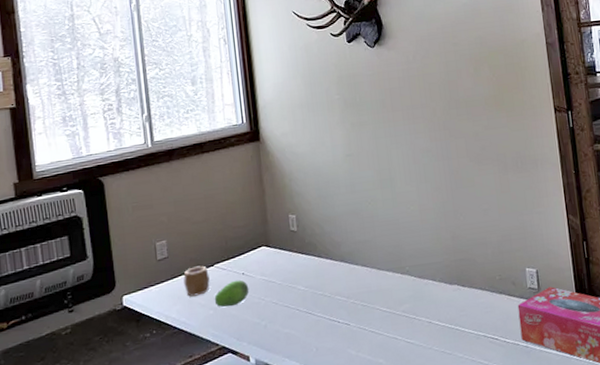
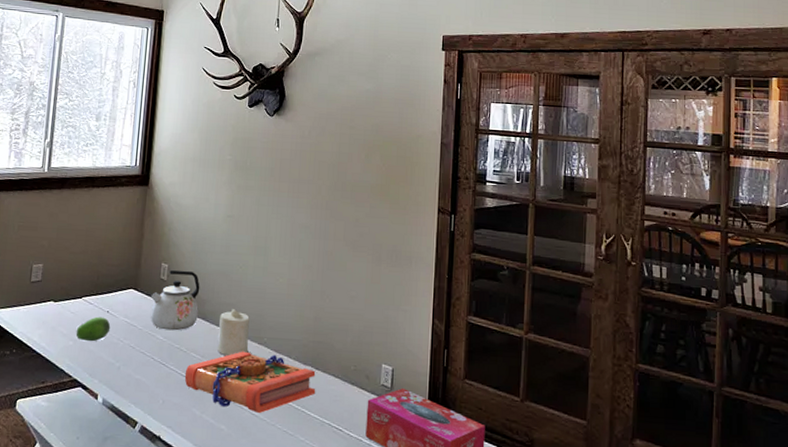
mug: present [183,265,210,297] -> none [51,295,76,325]
kettle: none [285,216,336,280] -> present [150,270,200,331]
book: none [333,281,466,342] -> present [184,351,316,413]
candle: none [358,244,393,292] -> present [217,308,250,355]

